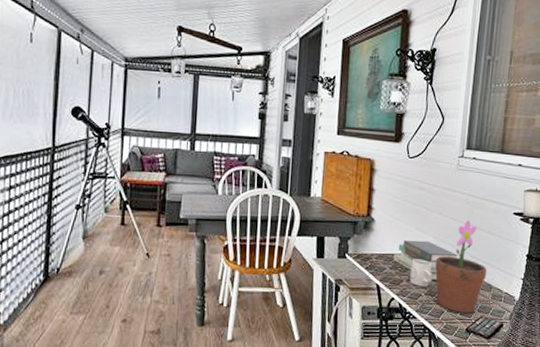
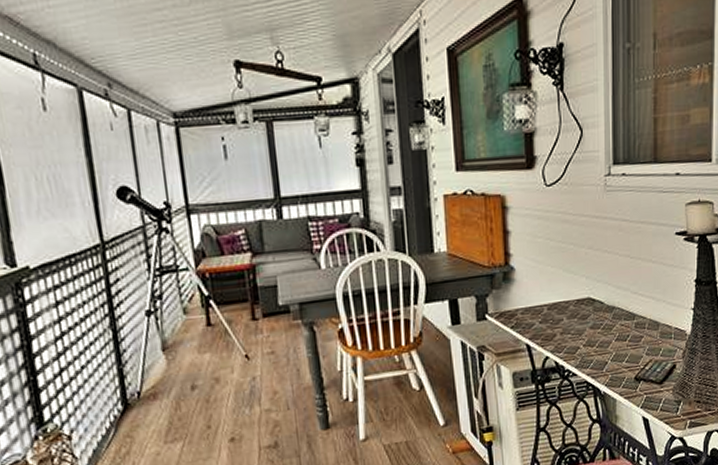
books: present [393,240,458,280] -> none [542,282,617,328]
mug: present [409,259,432,287] -> none [563,305,589,338]
flowerpot: present [435,219,487,313] -> none [592,249,652,361]

